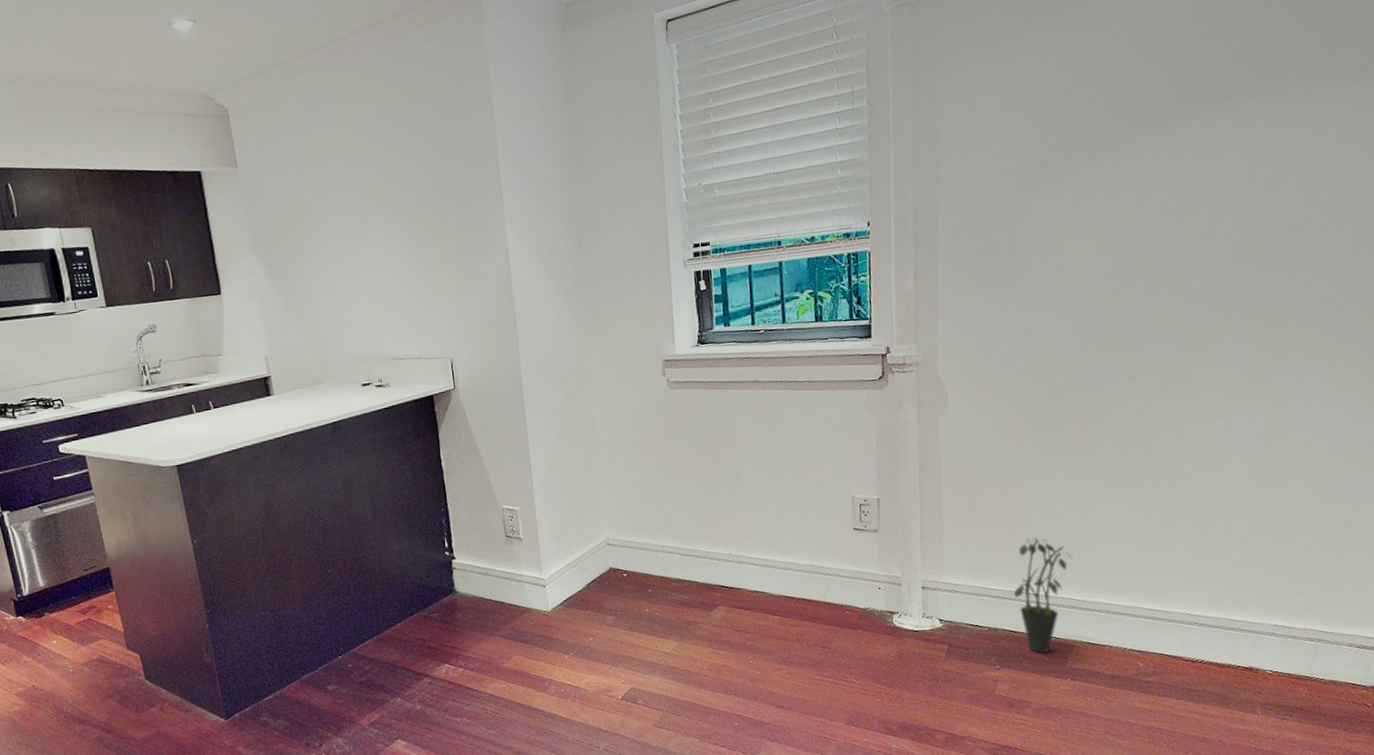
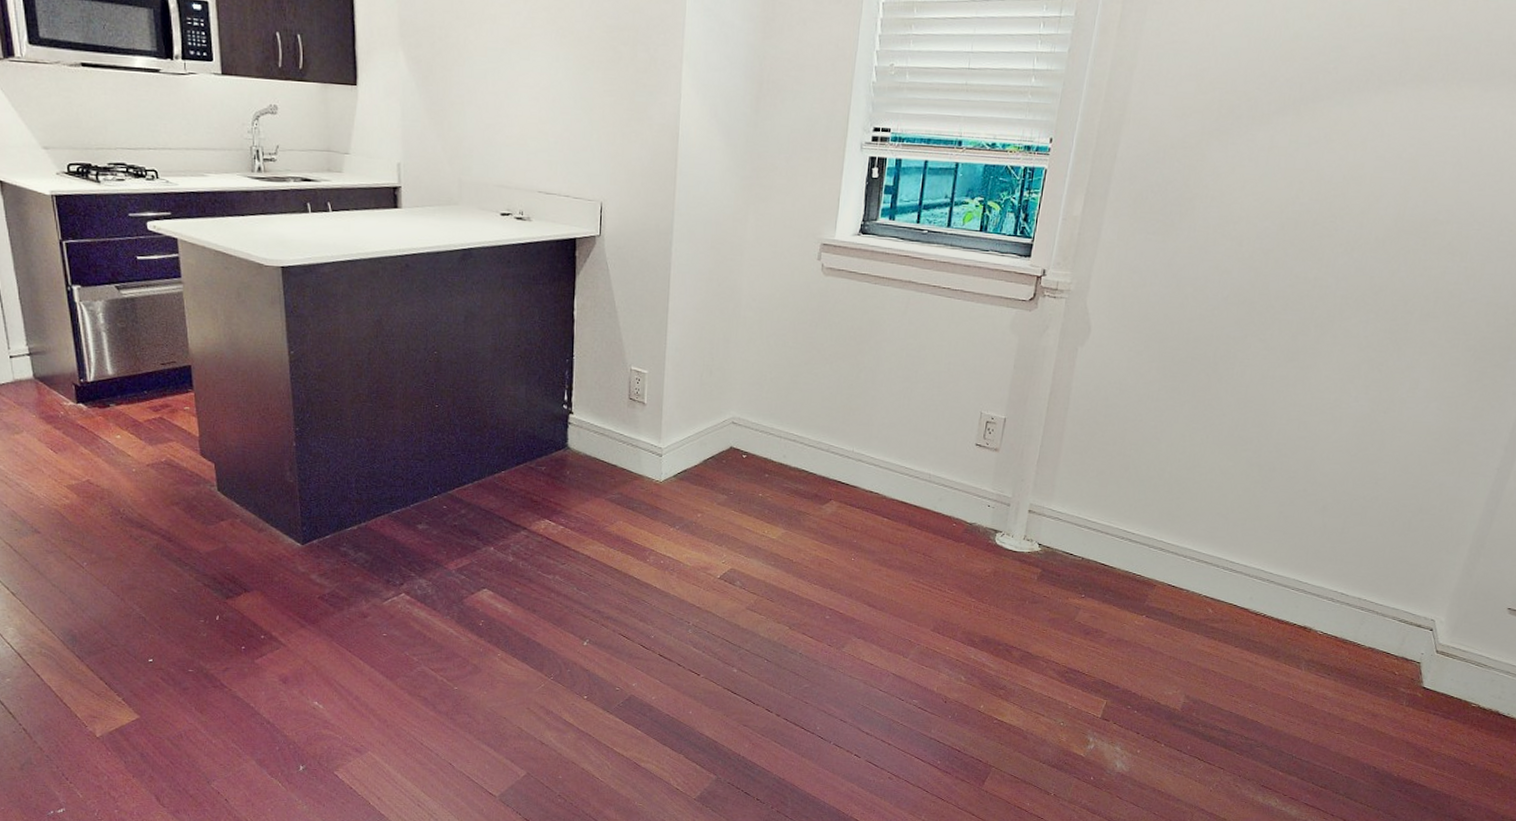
potted plant: present [1014,537,1074,653] -> none [1112,478,1173,588]

